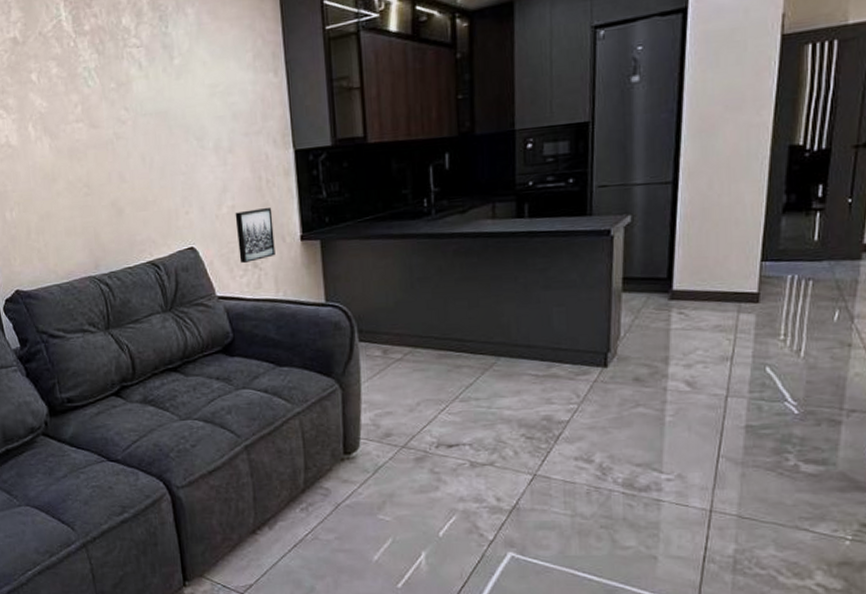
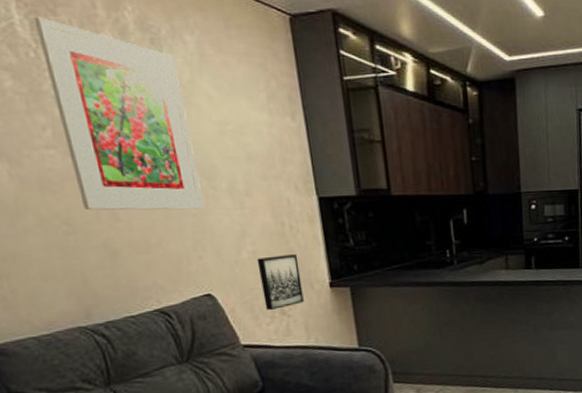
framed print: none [76,11,194,174] -> present [35,16,205,211]

